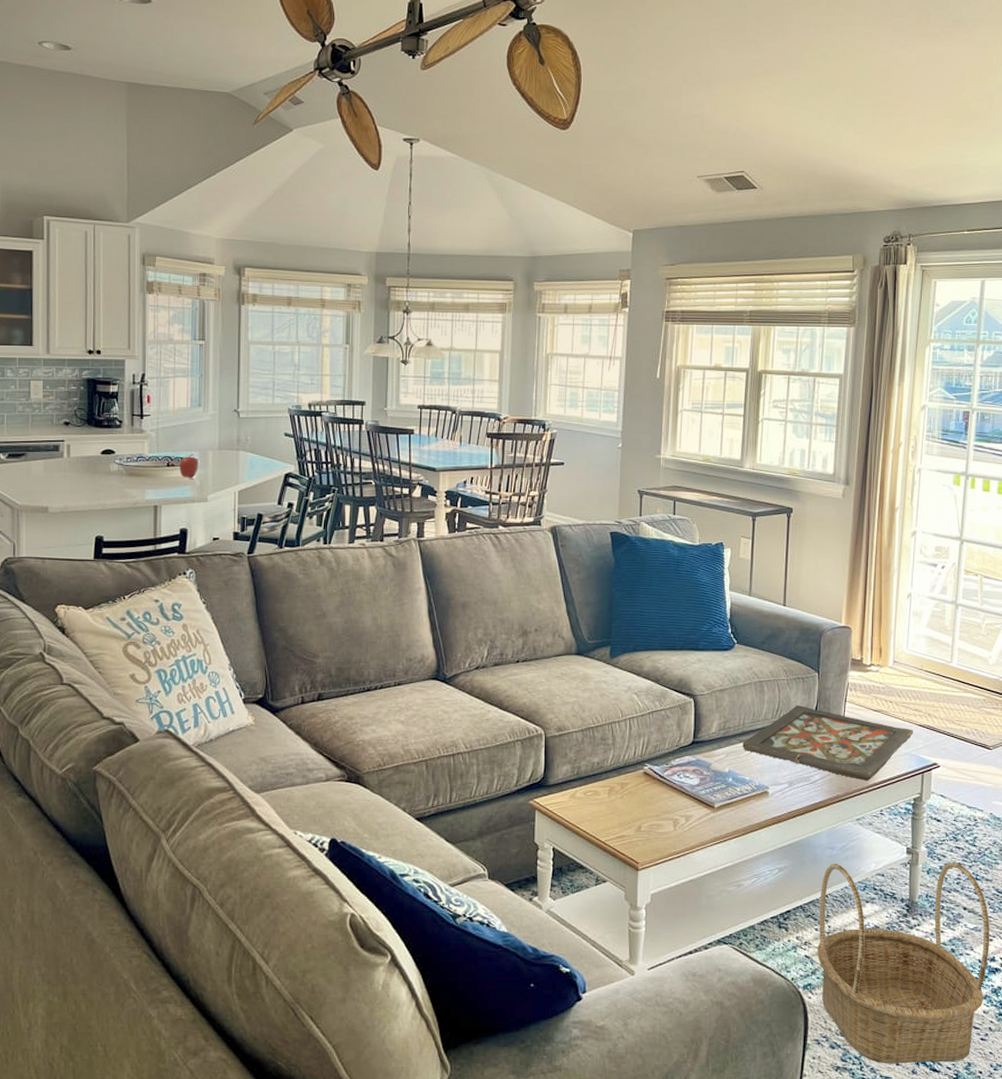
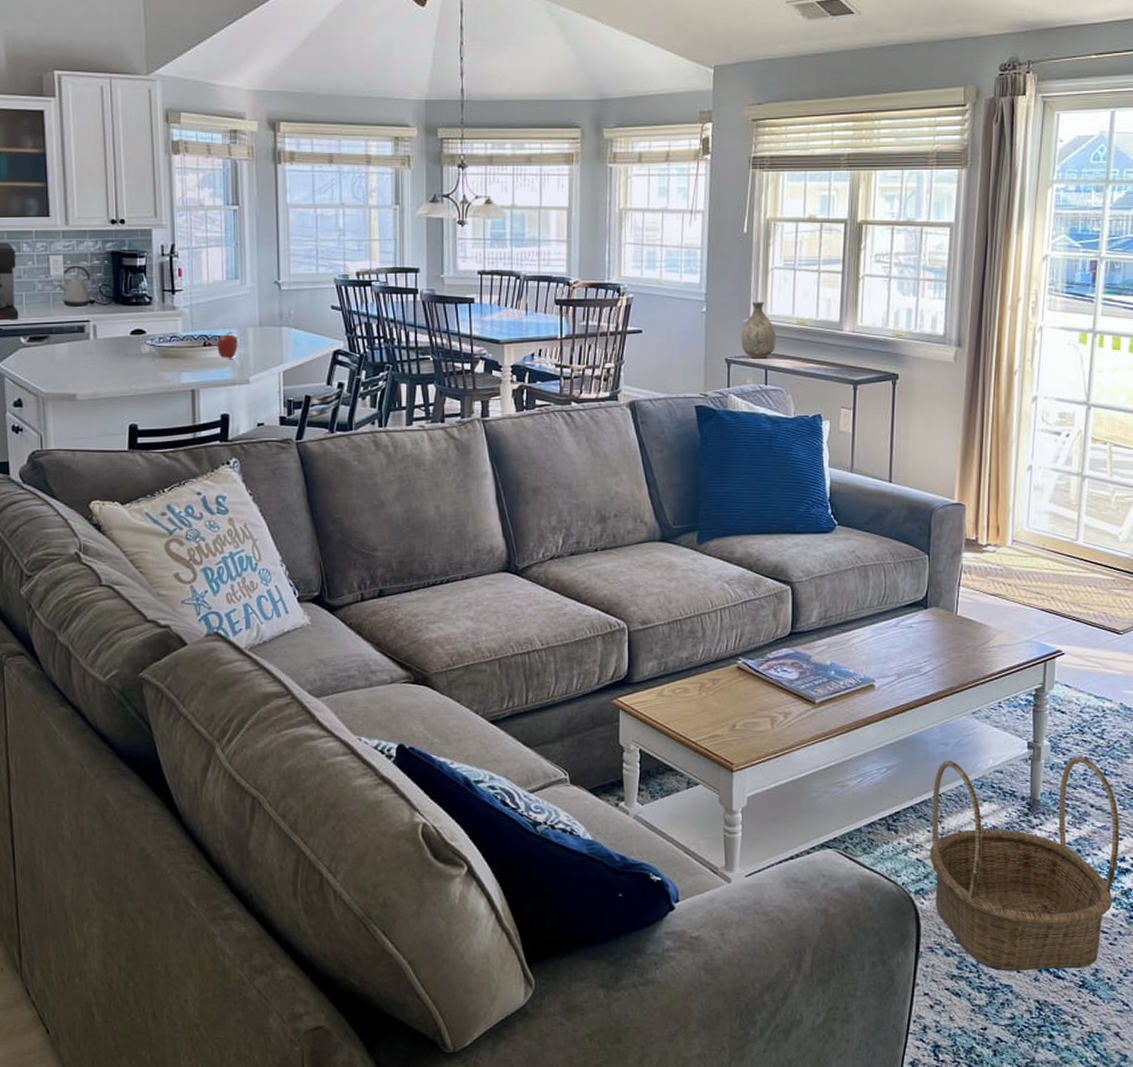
kettle: none [36,390,68,429] -> present [57,265,93,308]
vase: none [653,439,684,491] -> present [741,301,776,359]
decorative tray: present [742,705,914,781] -> none [845,591,1035,671]

